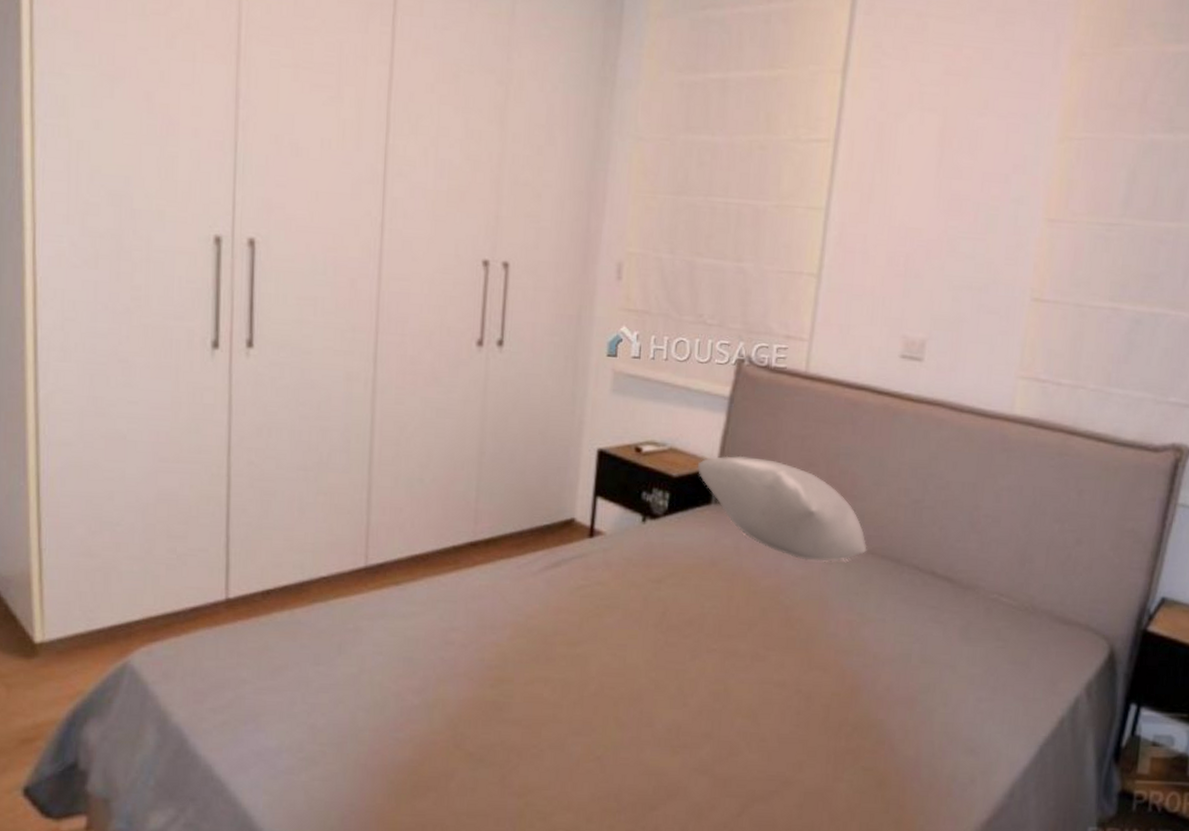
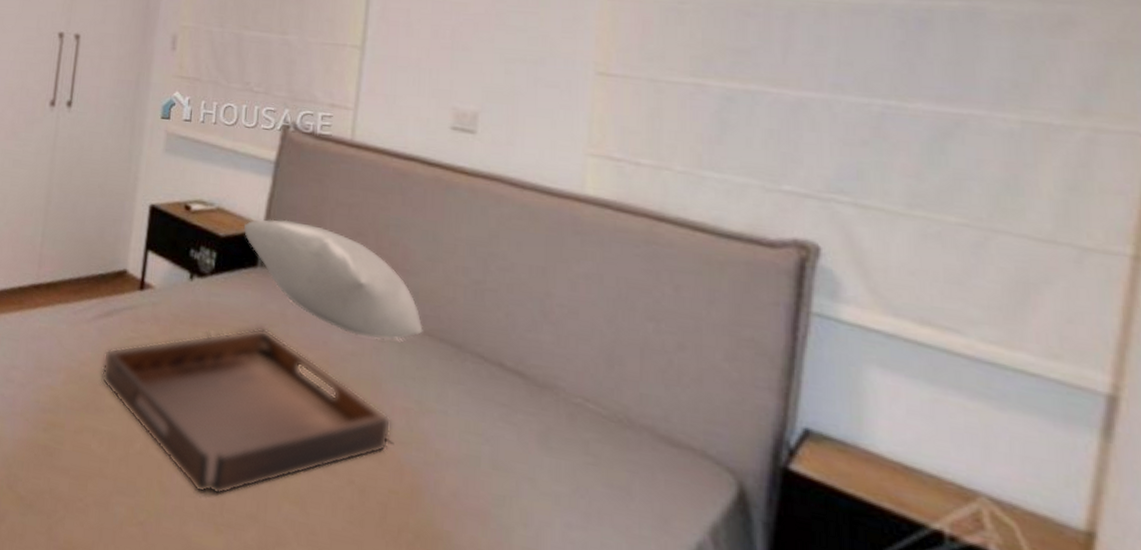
serving tray: none [551,563,836,722] -> present [101,327,391,496]

